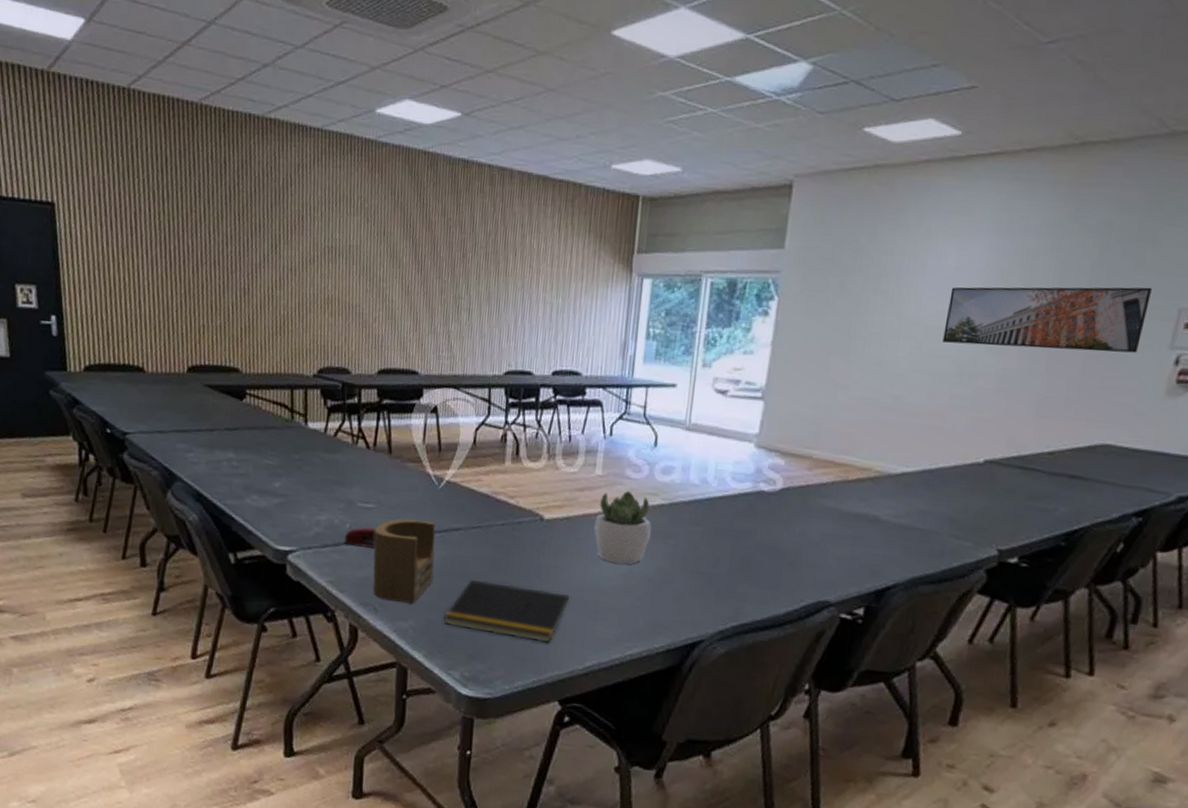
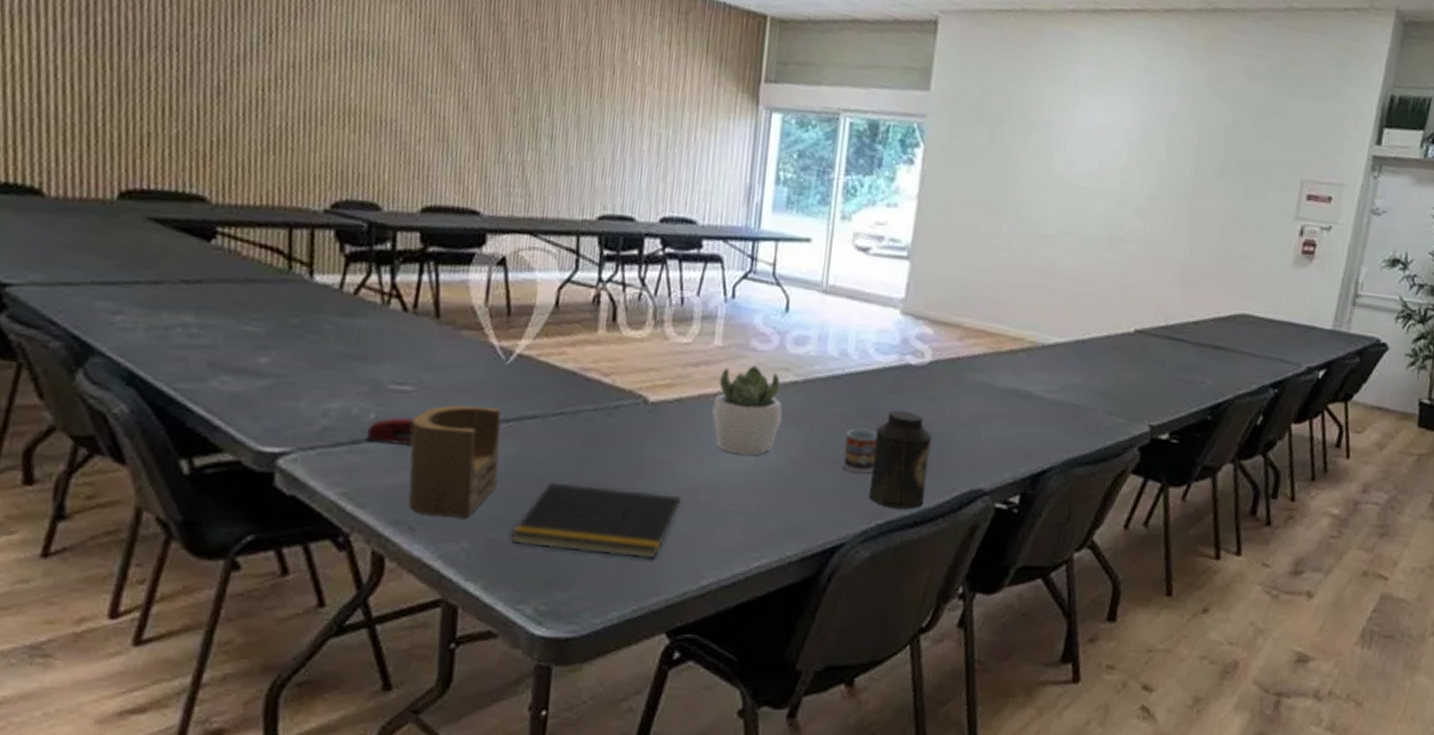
cup: none [703,545,732,583] -> present [843,428,877,474]
canister: none [725,530,782,615] -> present [869,410,932,509]
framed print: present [942,287,1153,353] -> none [1092,145,1279,222]

